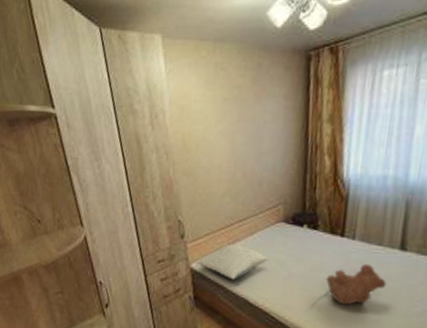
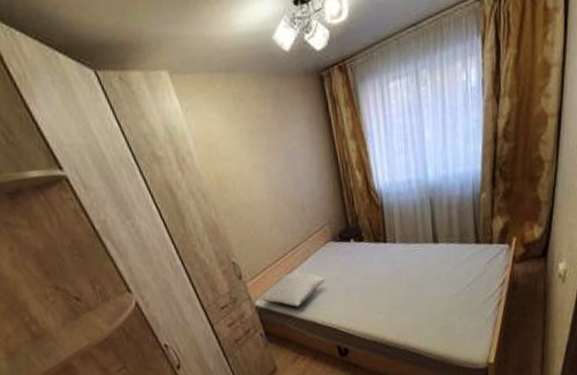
teddy bear: present [326,263,387,305] -> none [379,261,429,303]

